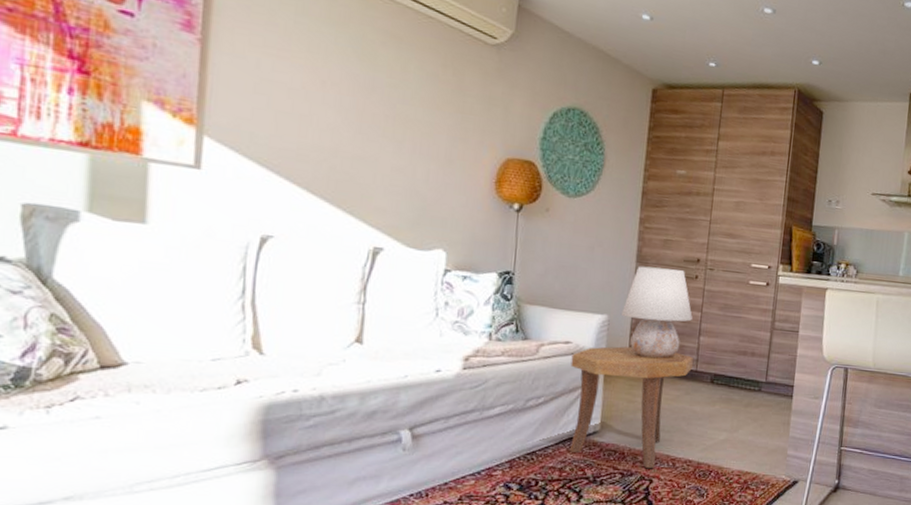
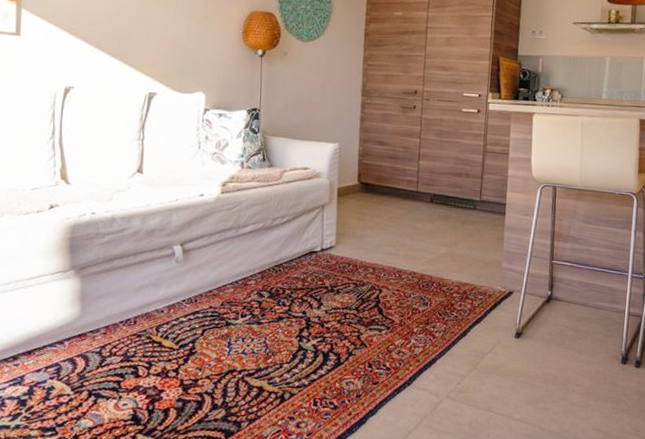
side table: present [569,346,693,469] -> none [309,171,414,280]
table lamp: present [620,266,693,359] -> none [350,99,412,182]

